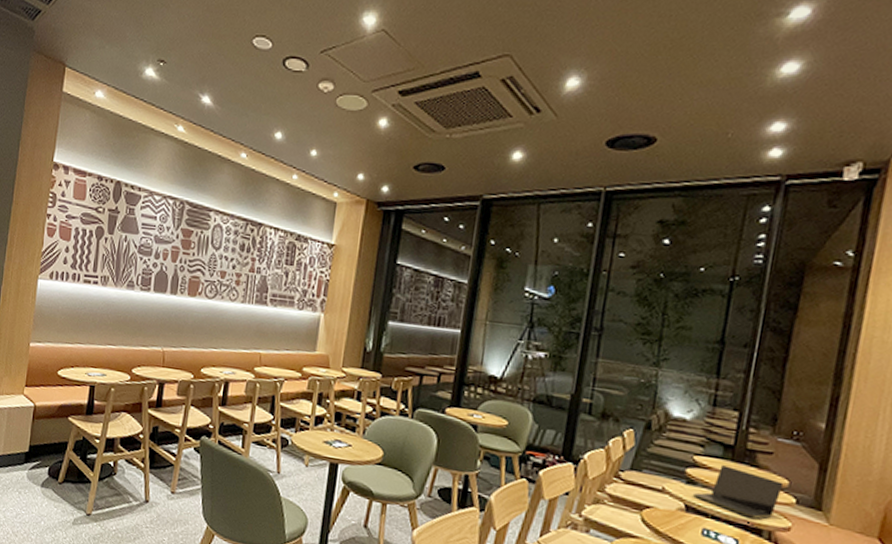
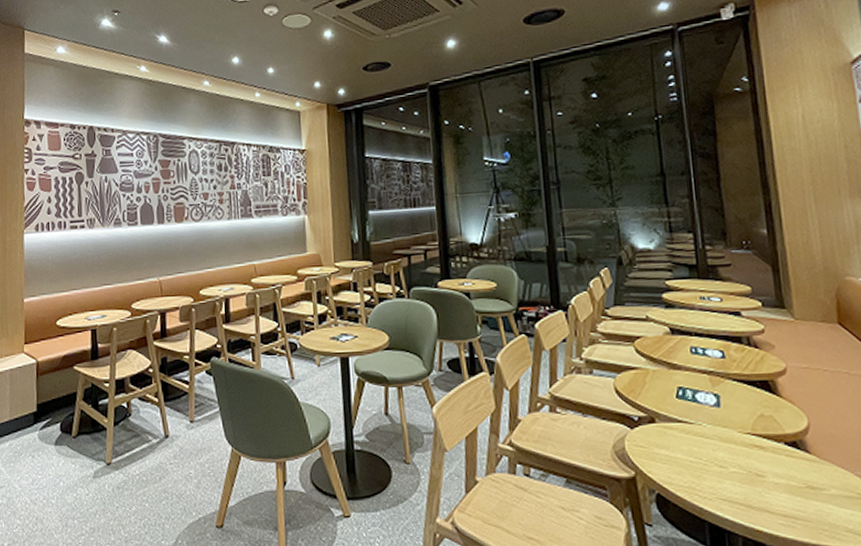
laptop: present [693,465,784,519] -> none [674,284,748,328]

